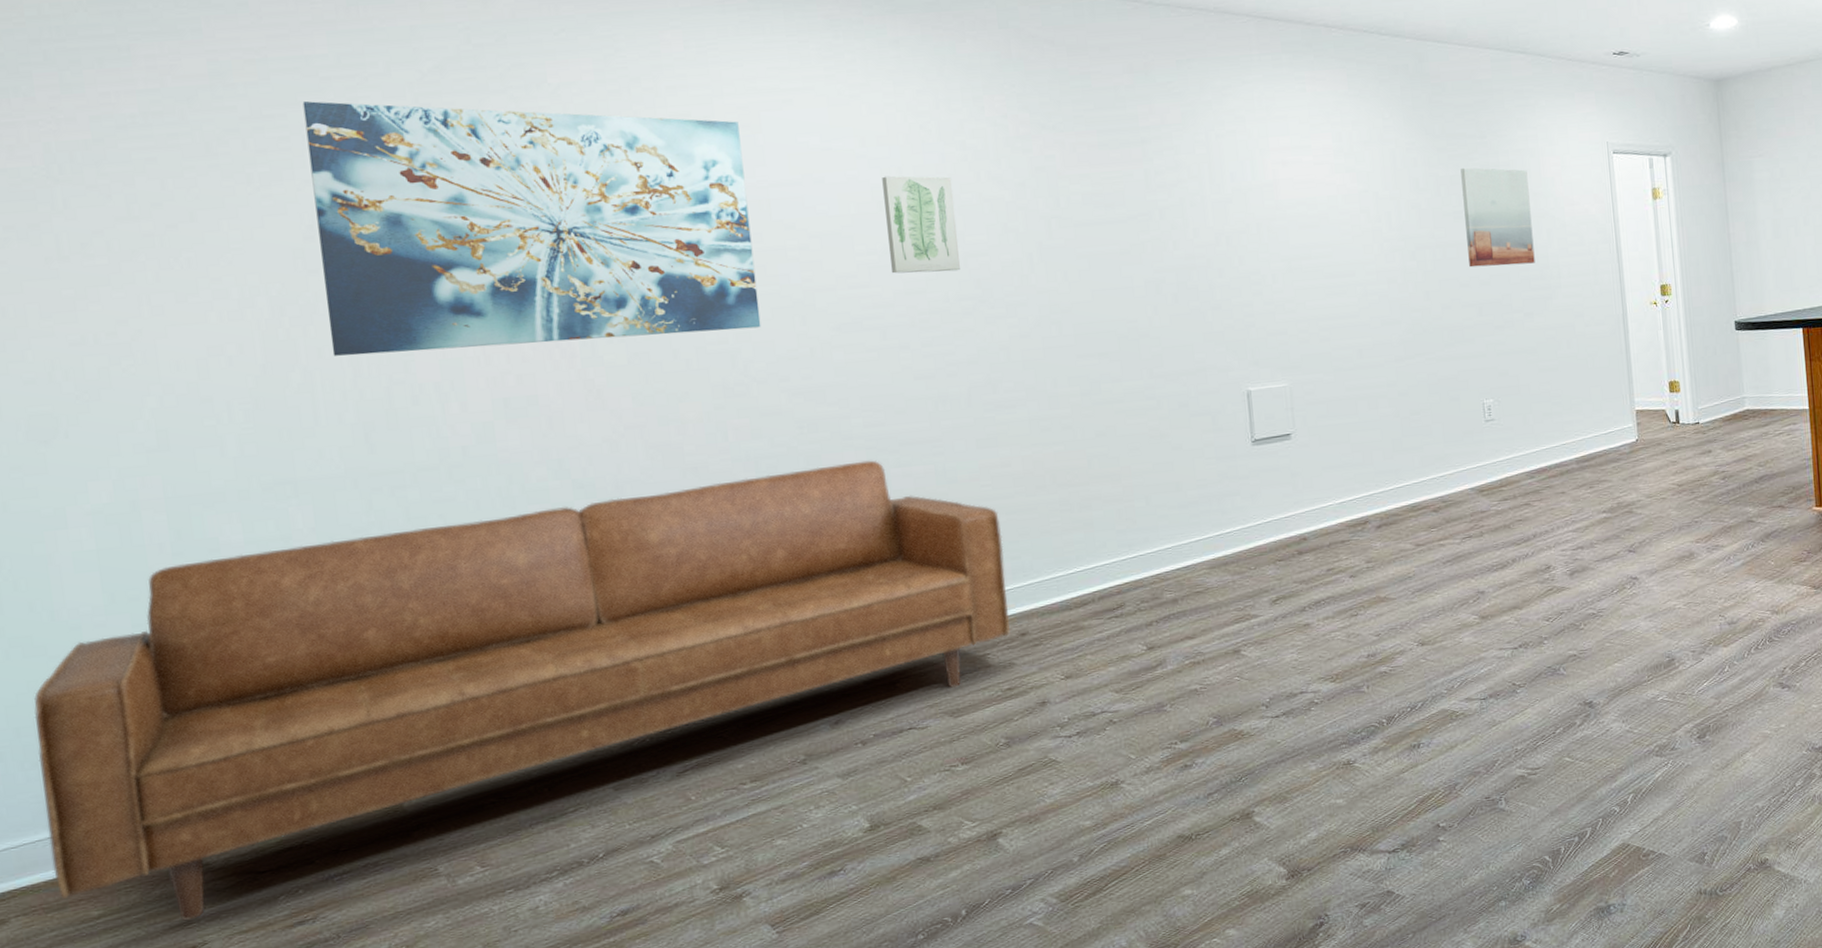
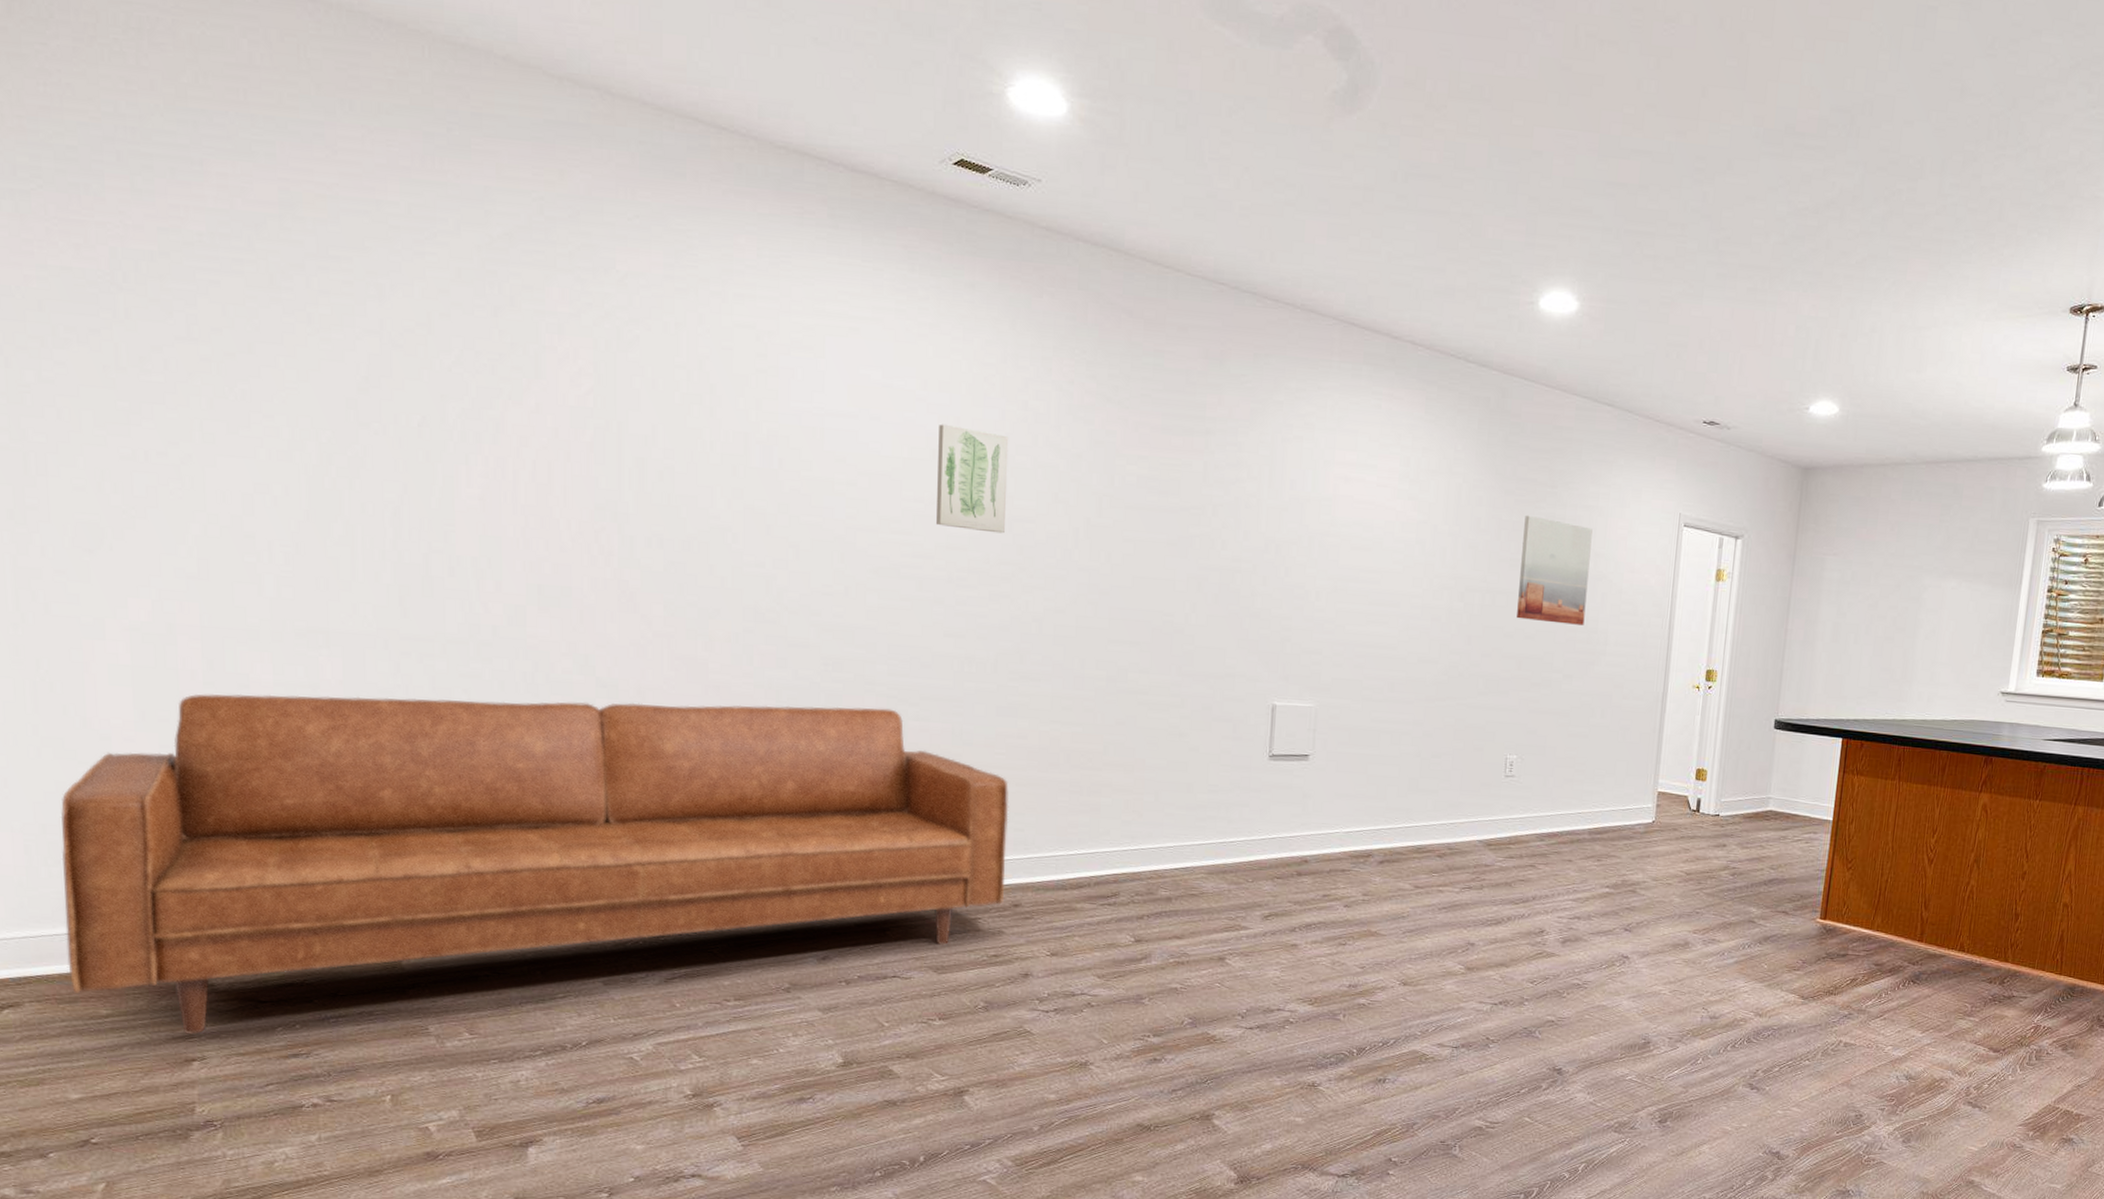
wall art: present [302,101,761,356] -> none [369,248,802,557]

